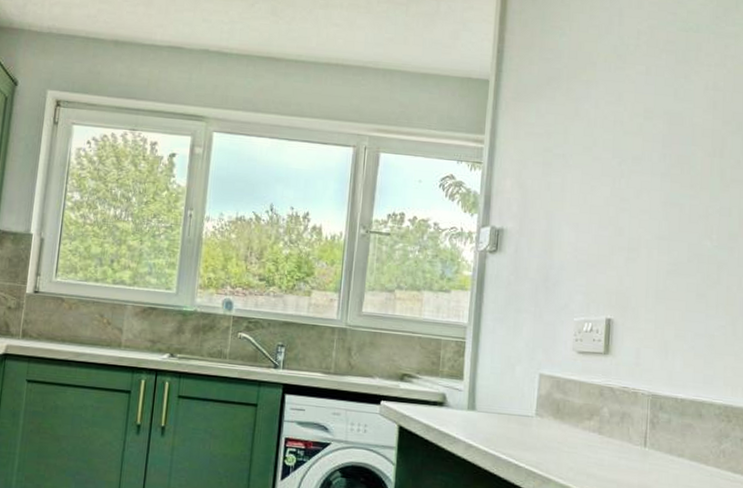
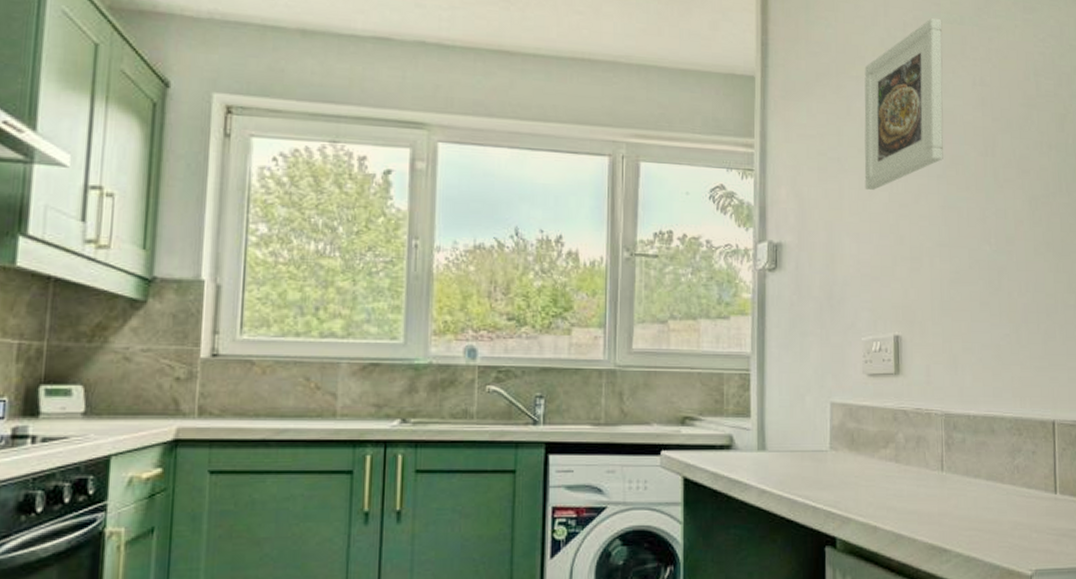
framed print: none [587,26,678,185] -> present [864,17,944,190]

